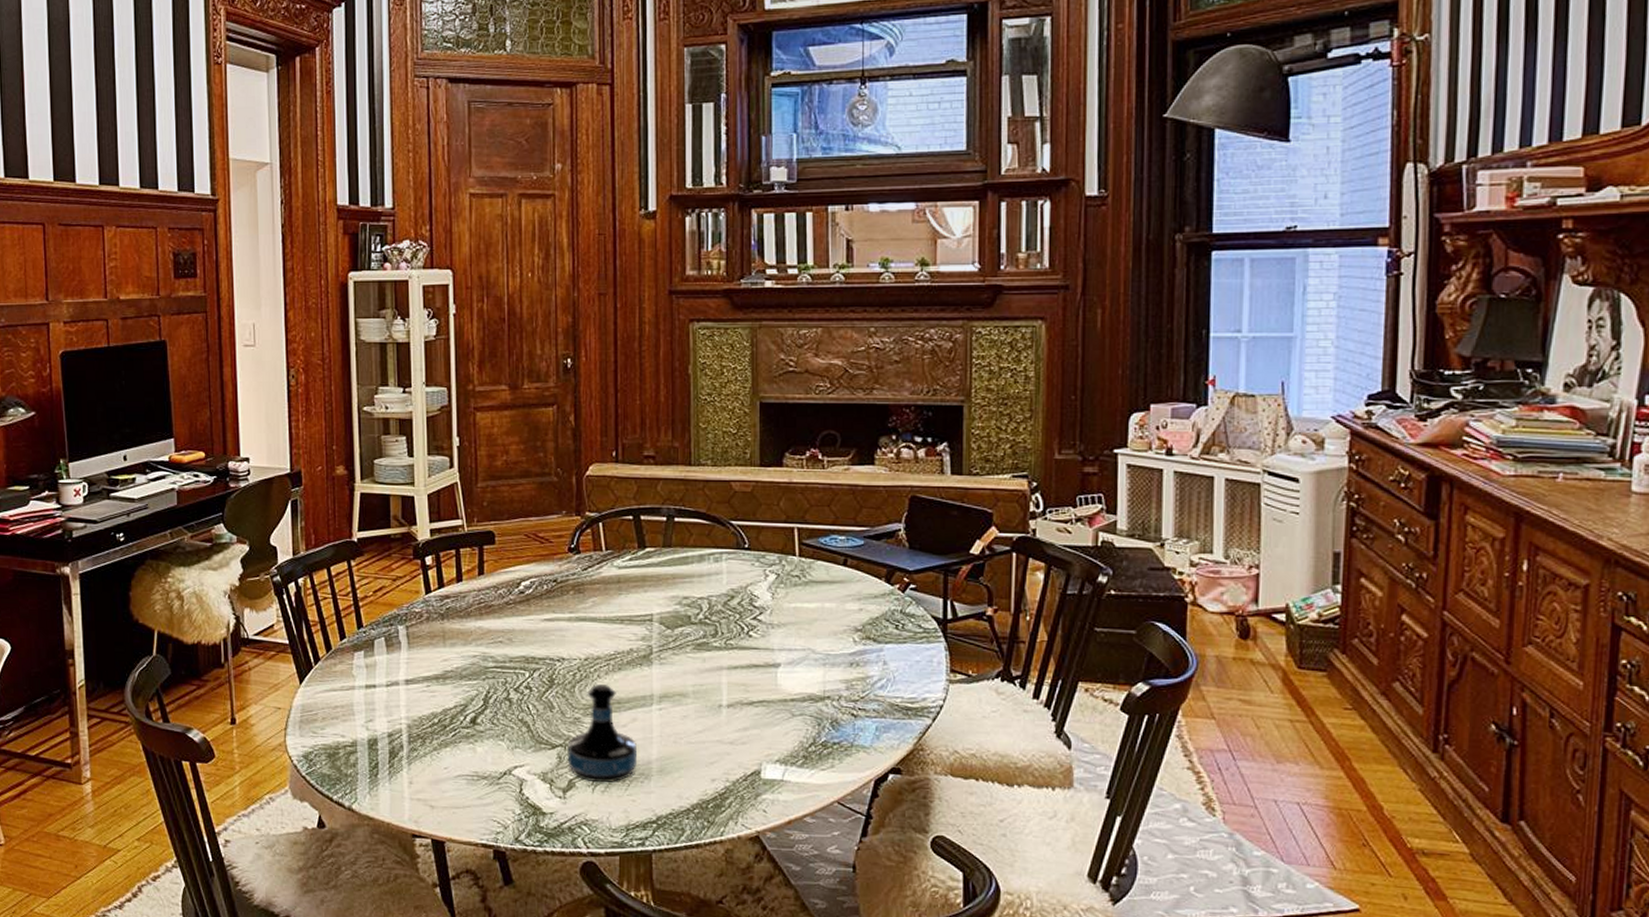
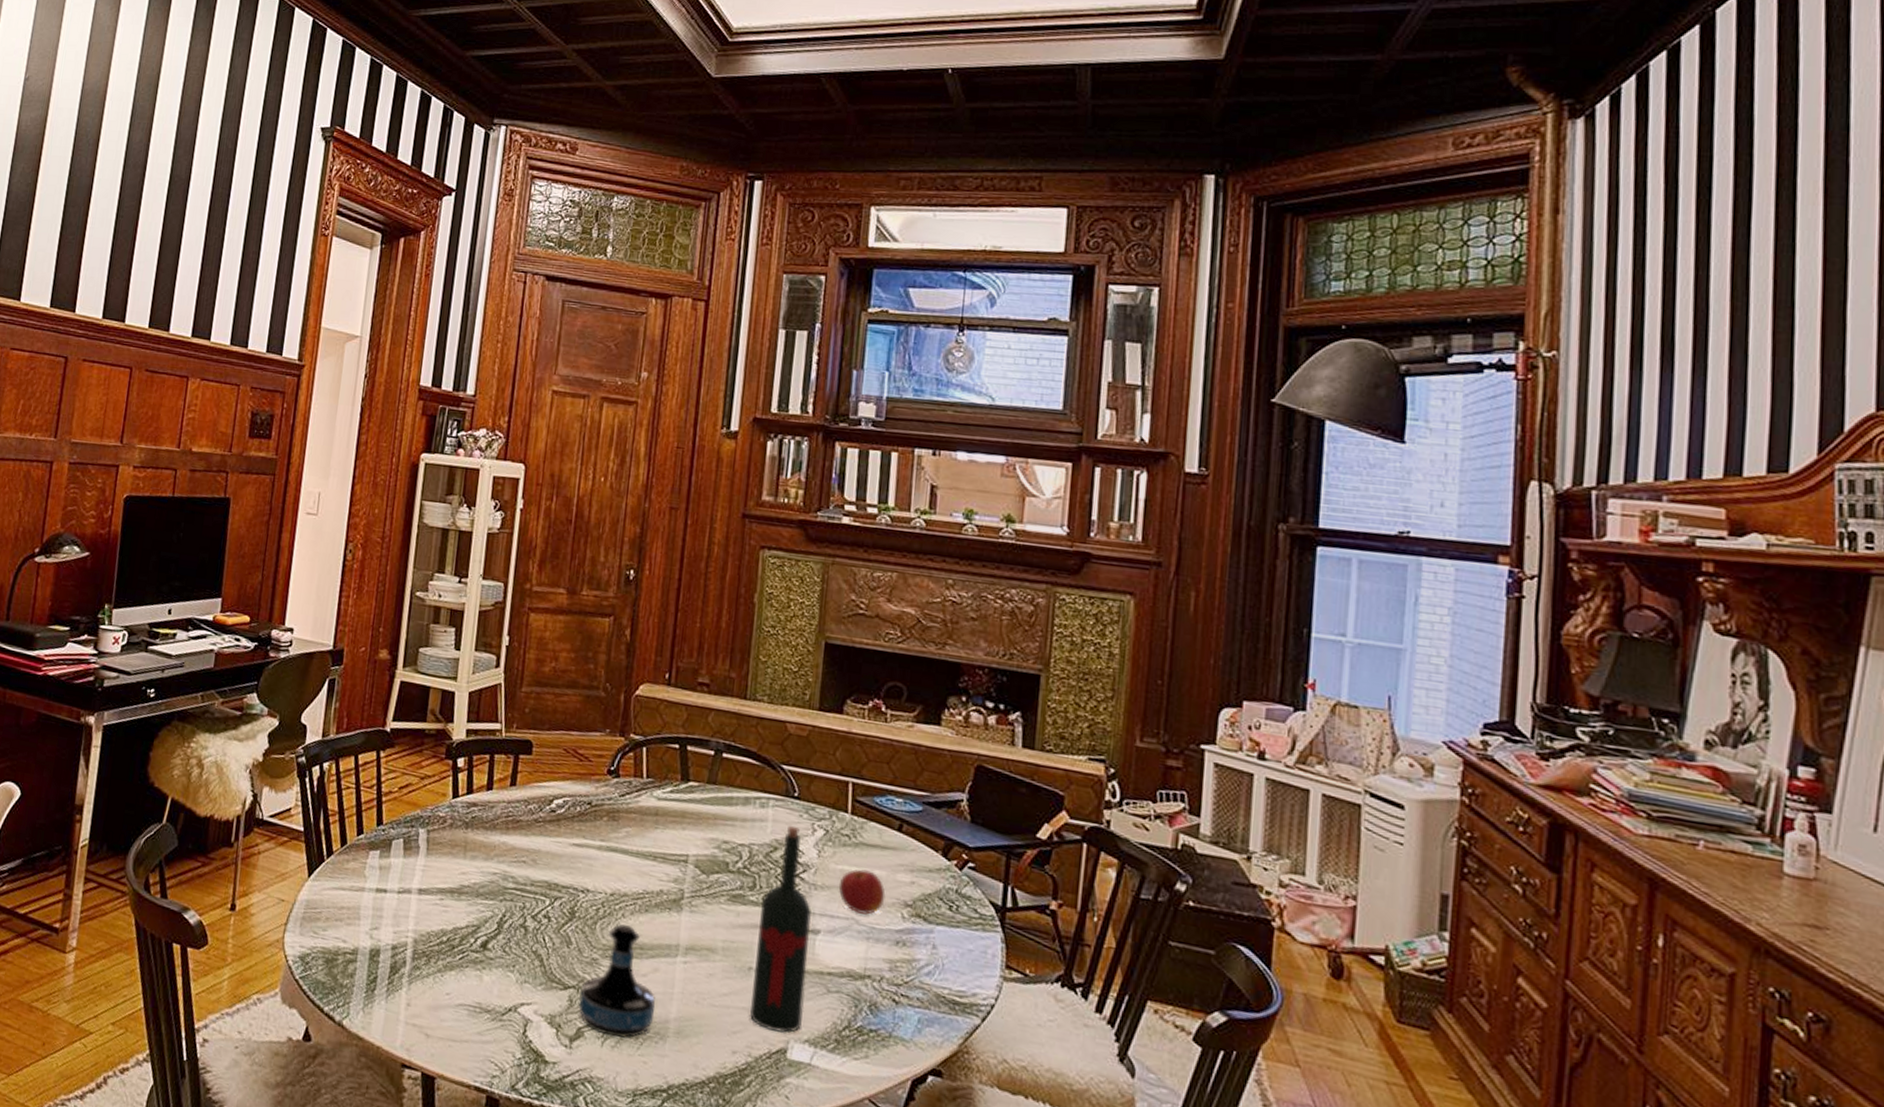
wine bottle: none [724,574,773,757] -> present [750,825,811,1033]
apple: none [793,604,837,644] -> present [838,869,886,915]

